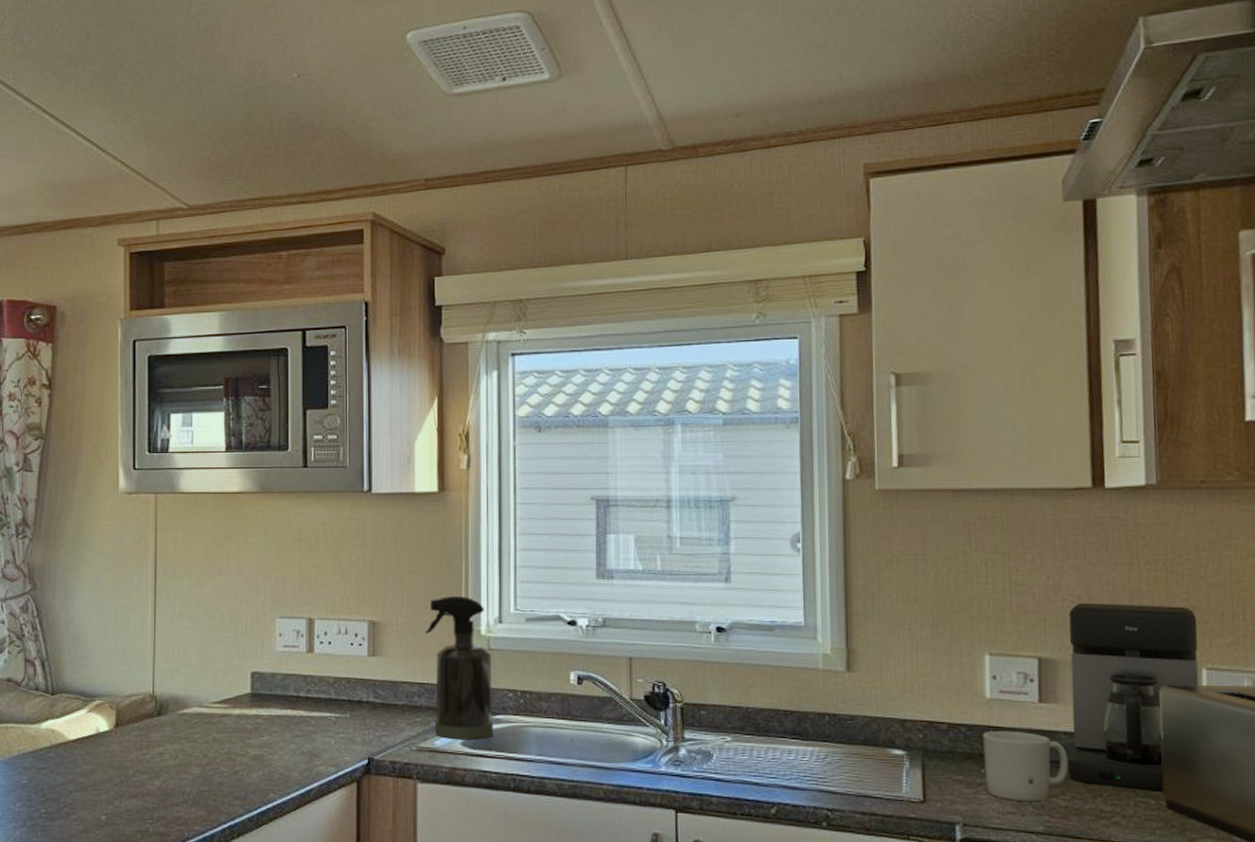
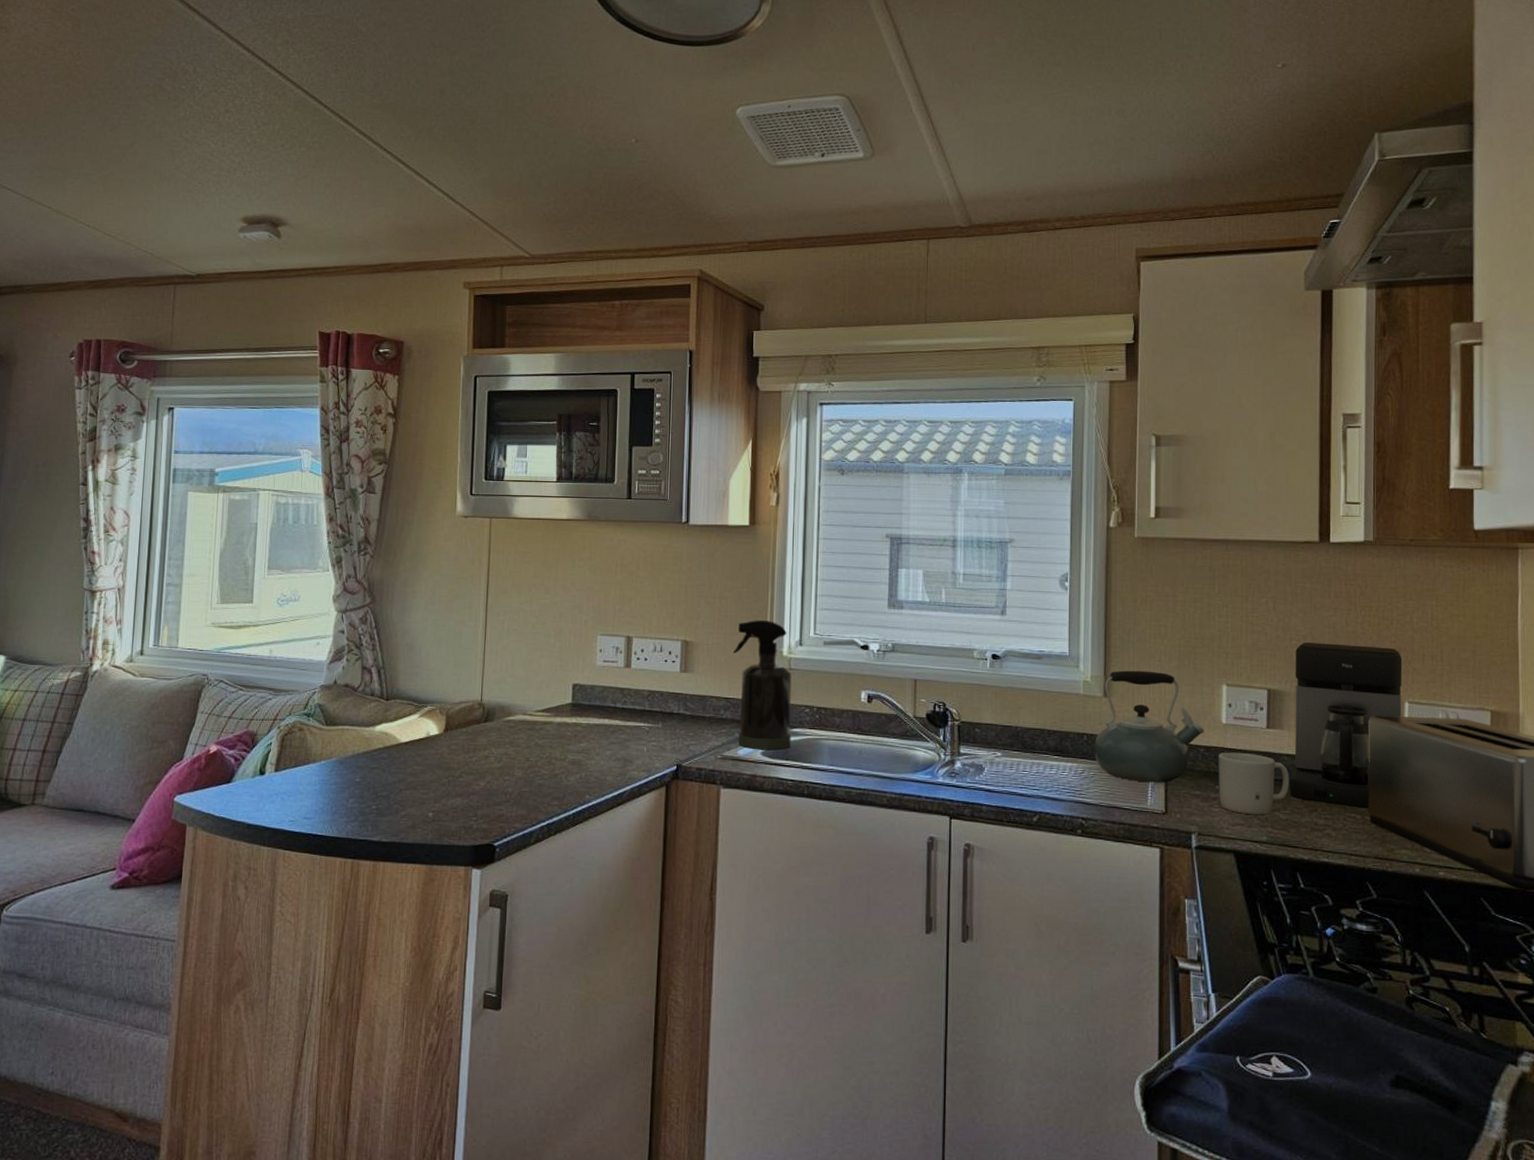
kettle: none [837,641,965,767] -> present [1094,670,1204,783]

